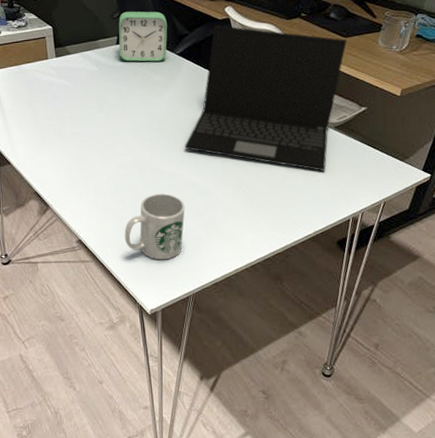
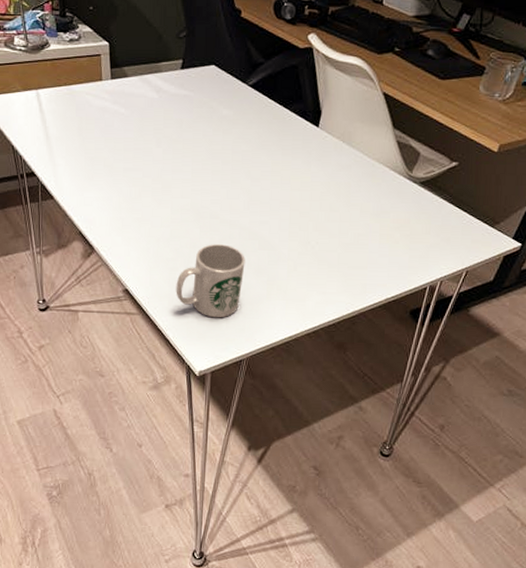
alarm clock: present [119,11,168,62] -> none [183,31,241,92]
laptop: present [185,25,348,171] -> none [250,55,445,232]

